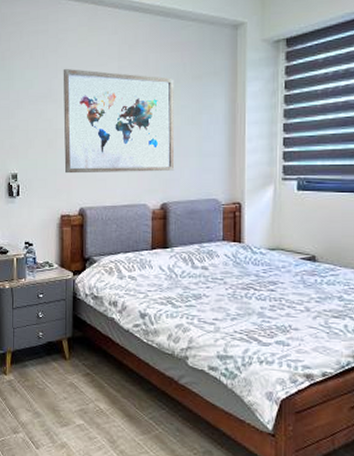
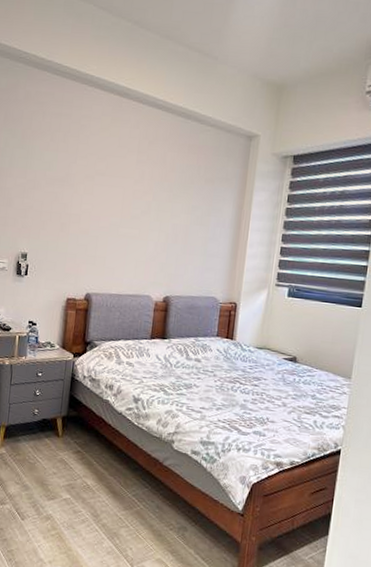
wall art: present [63,68,175,174] -> none [75,155,188,267]

